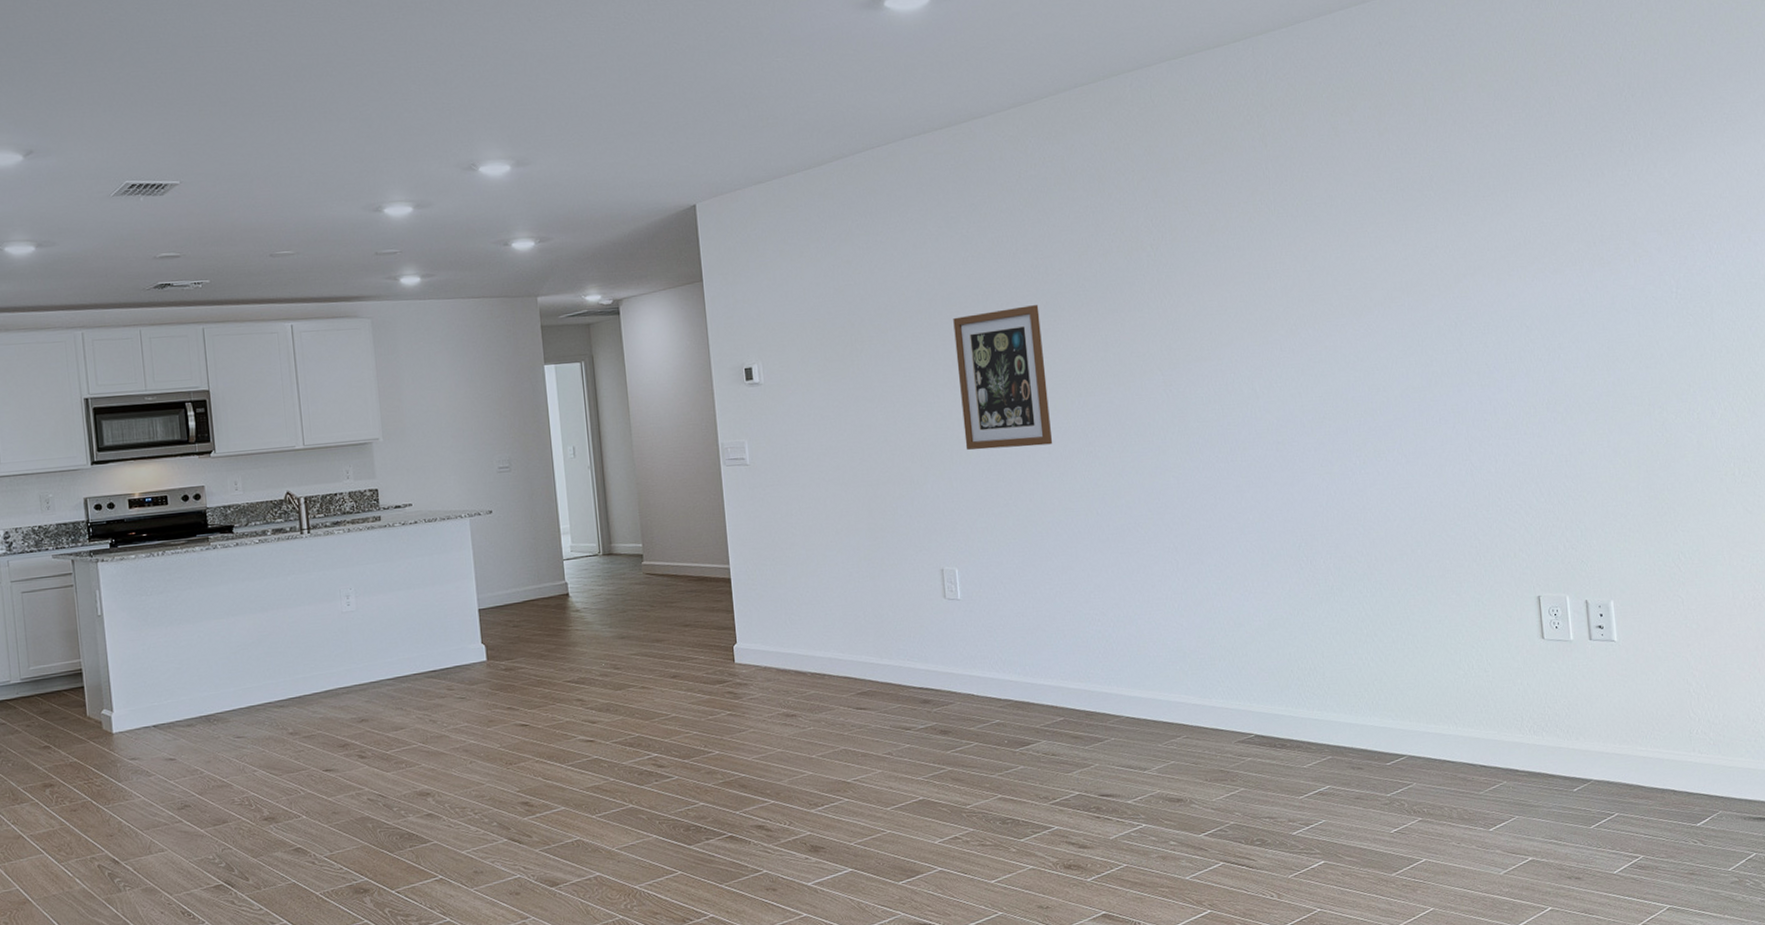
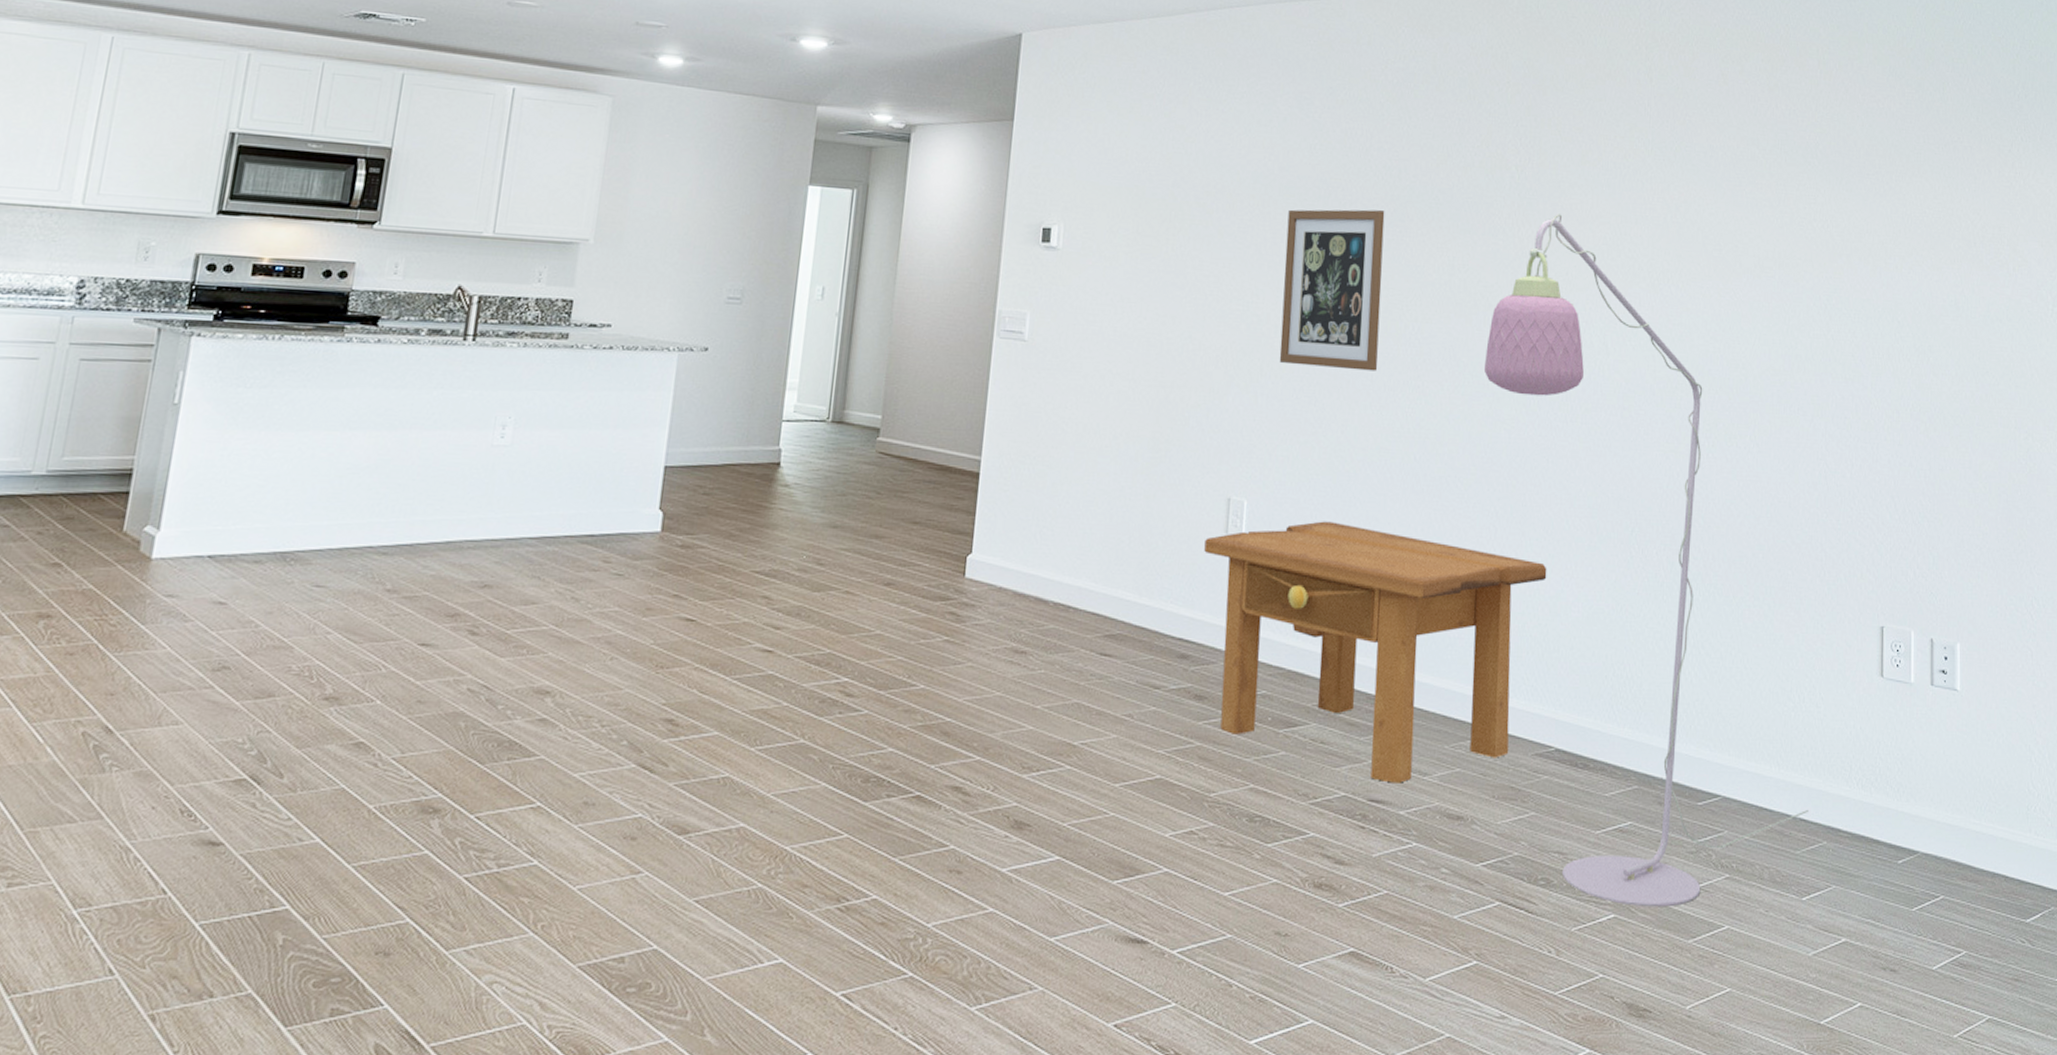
side table: none [928,575,1228,780] -> present [1204,521,1547,783]
floor lamp: none [1146,281,1487,853] -> present [1485,214,1809,907]

